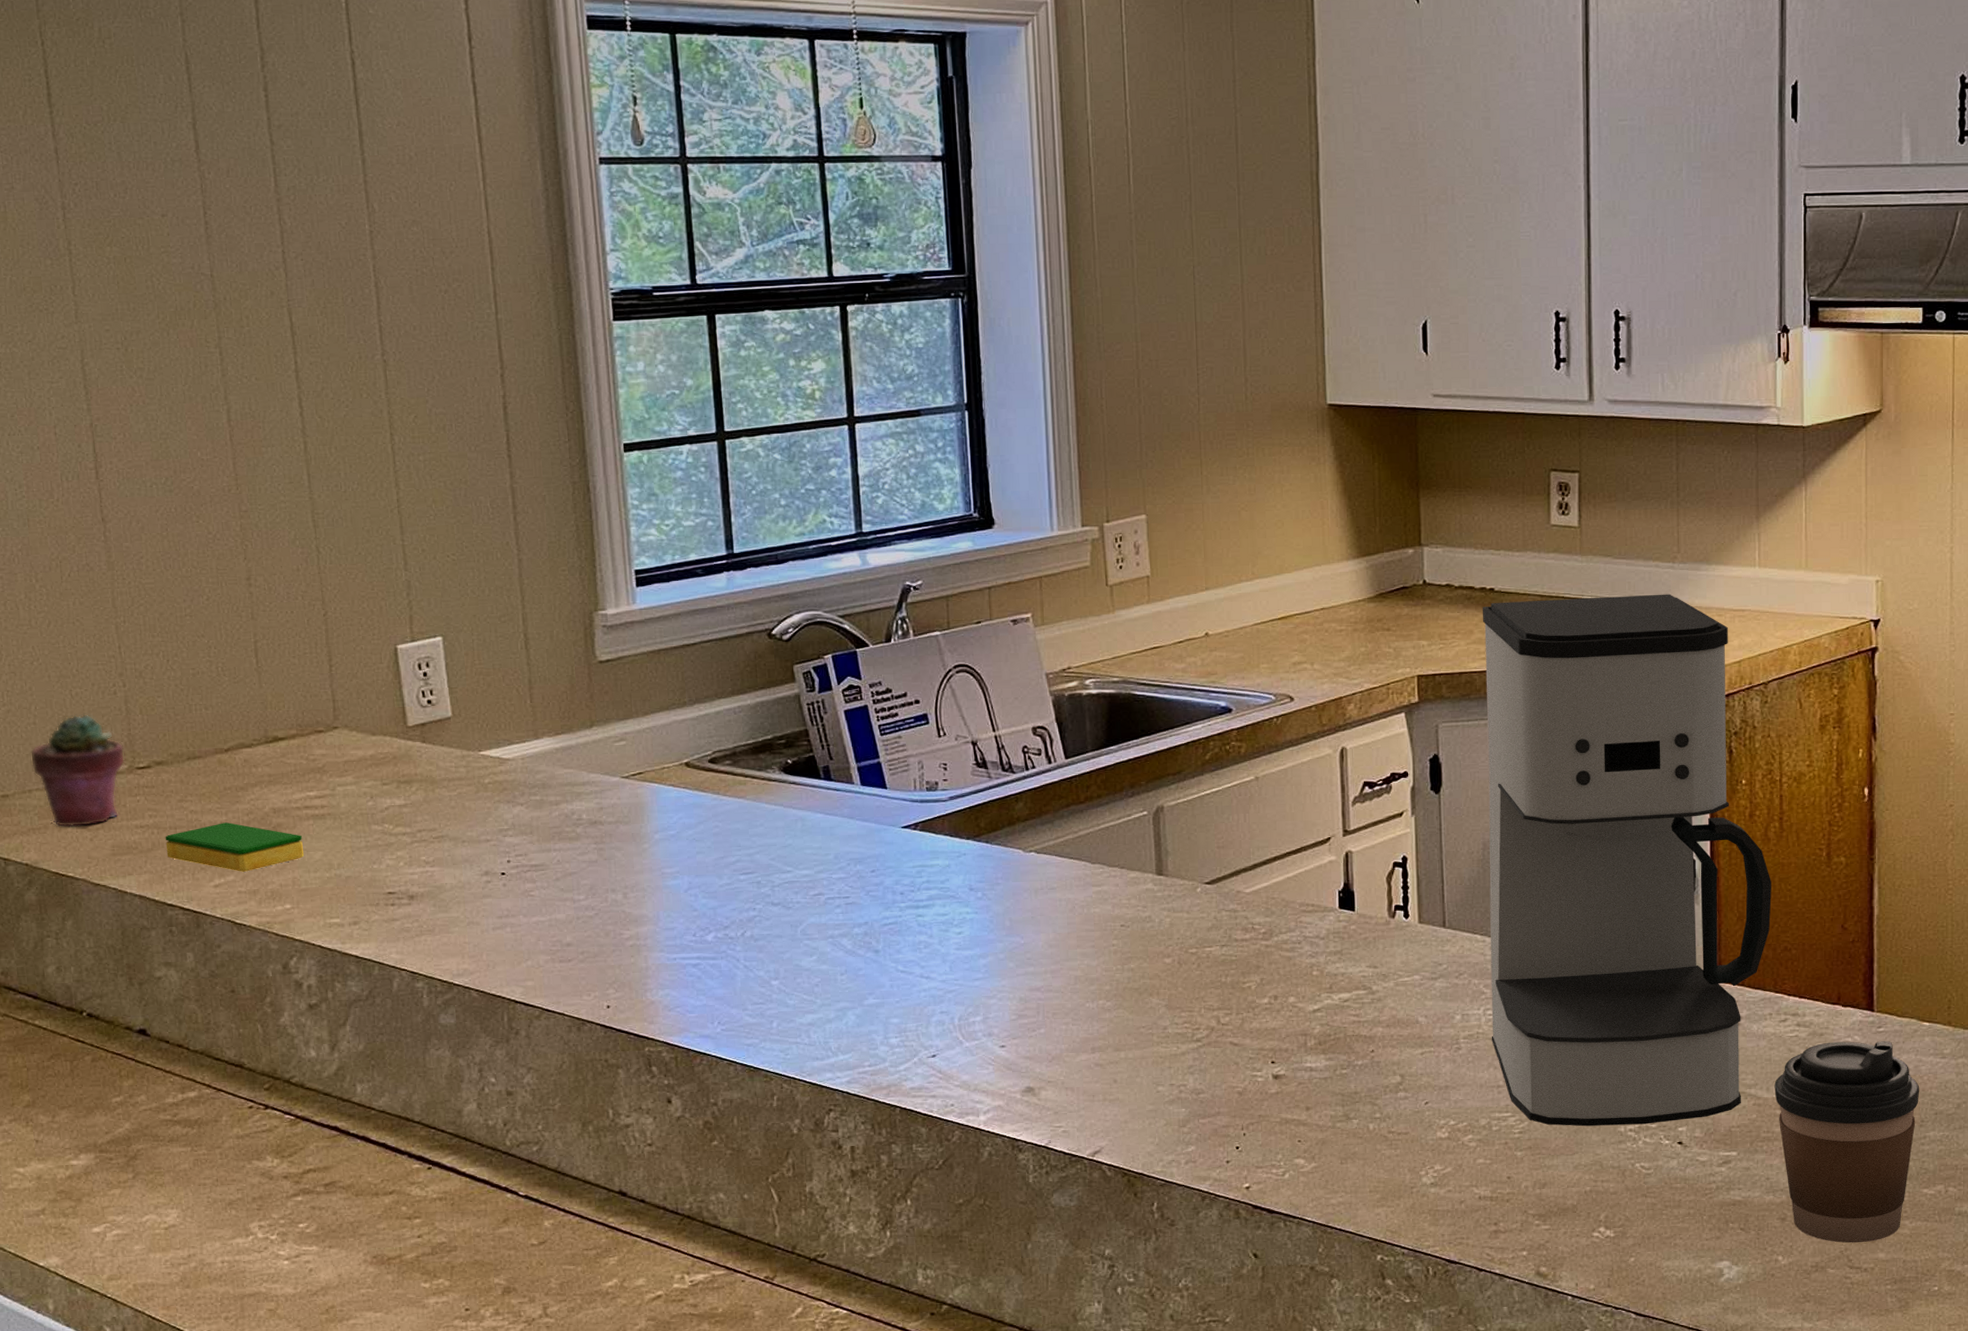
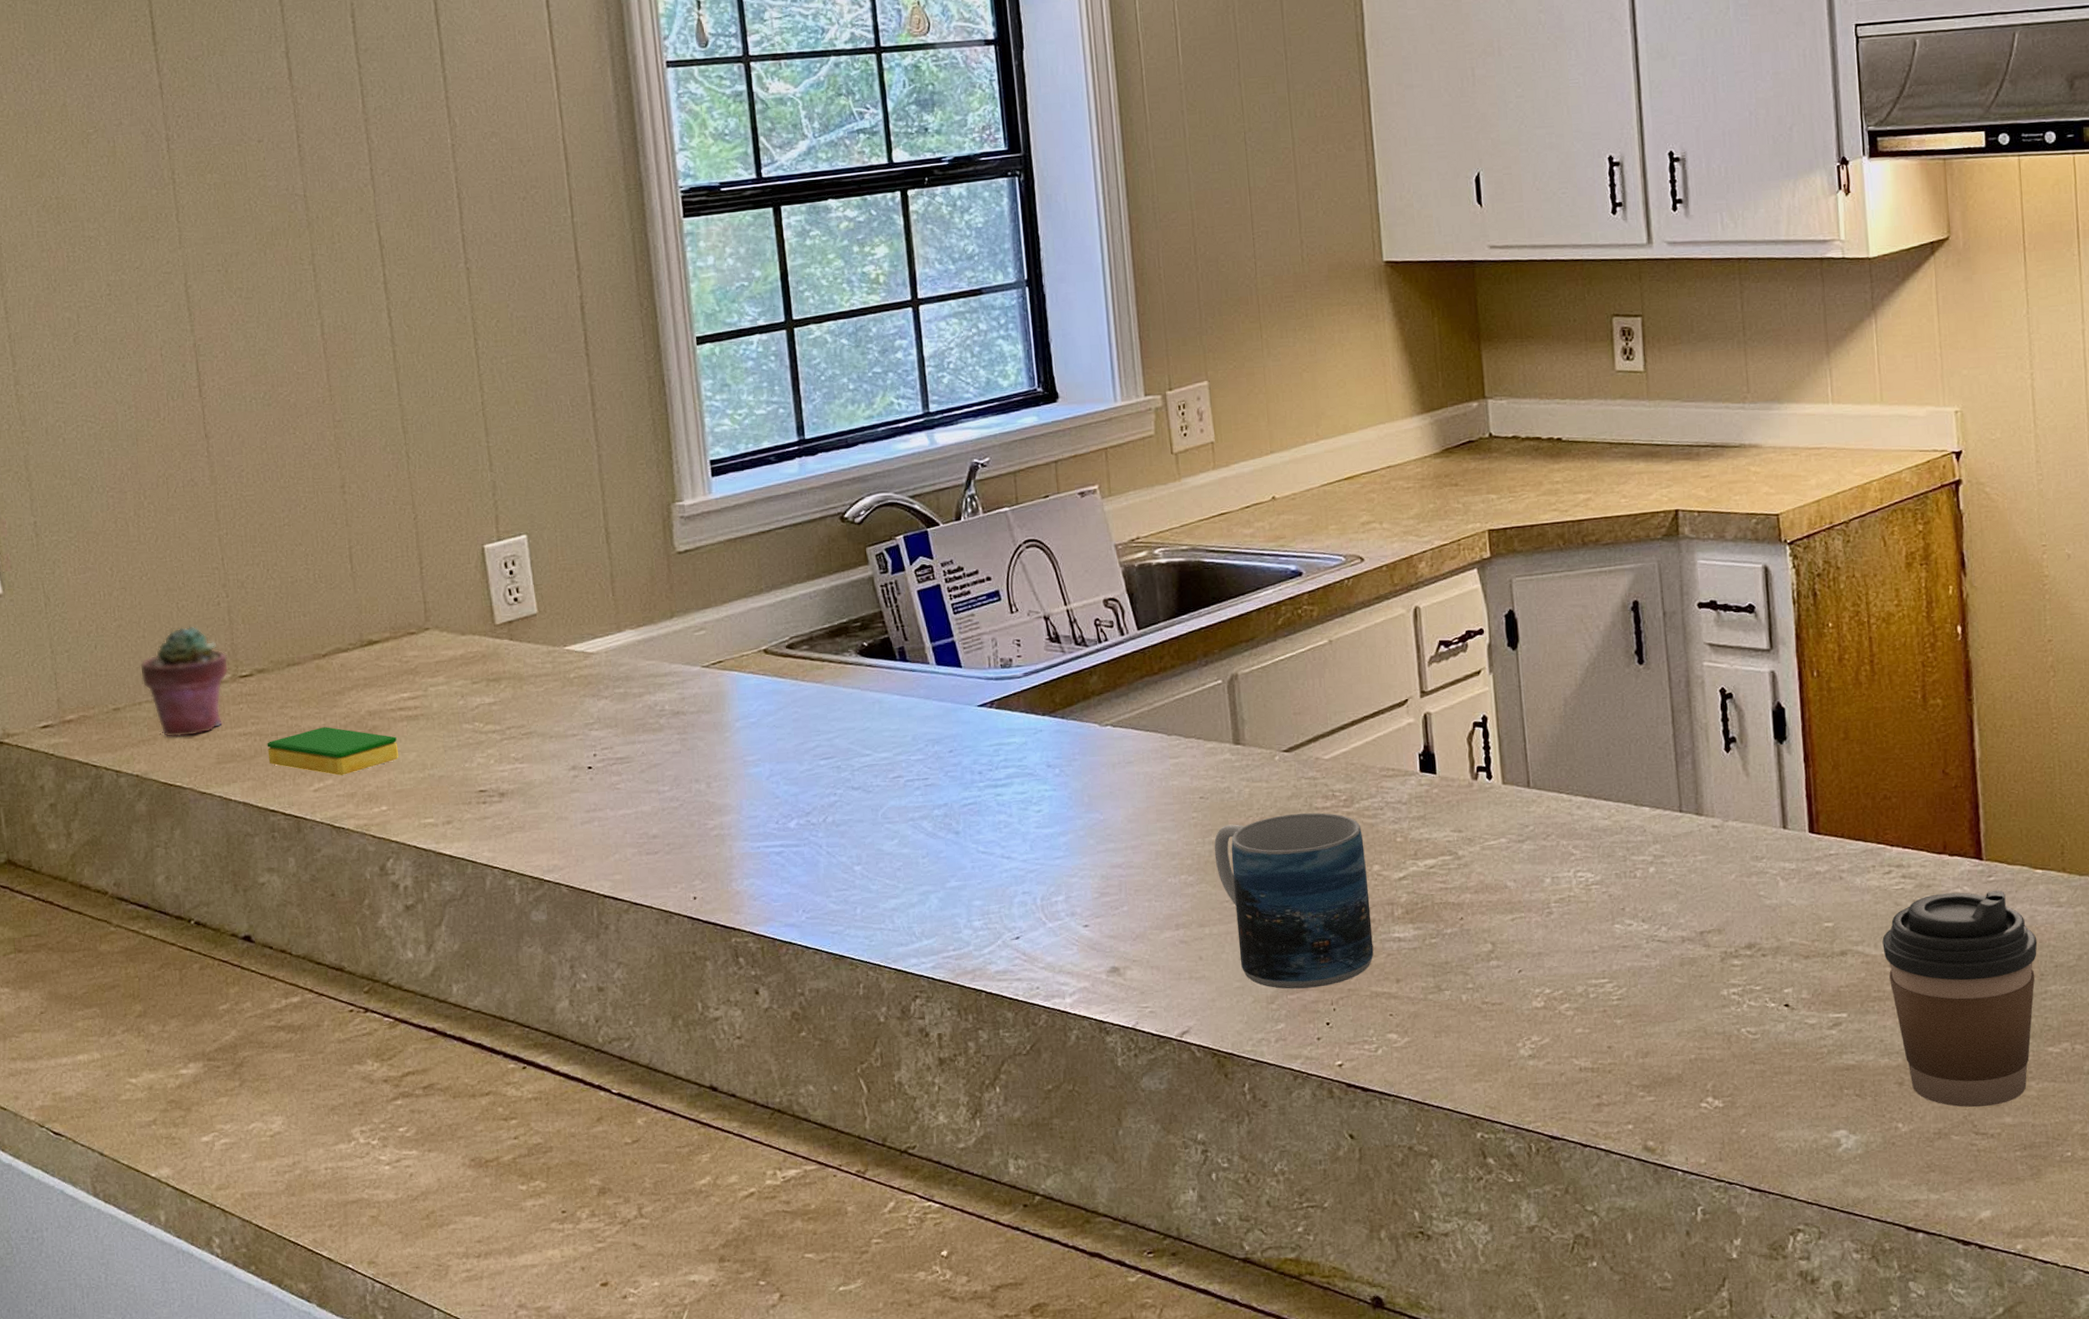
mug: none [1133,944,1286,1114] -> present [1214,812,1374,989]
coffee maker: present [1482,594,1772,1127] -> none [1550,435,1868,991]

